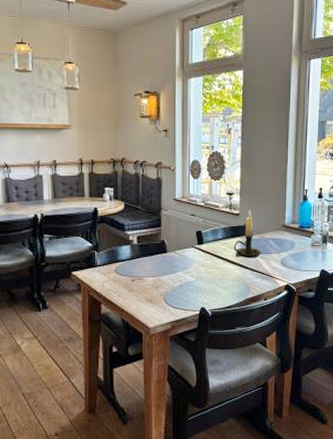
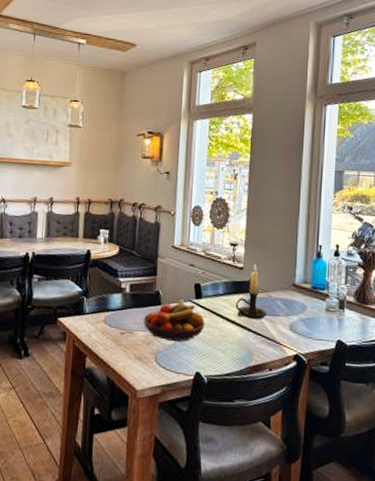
fruit bowl: none [151,245,207,284] -> present [143,299,205,342]

